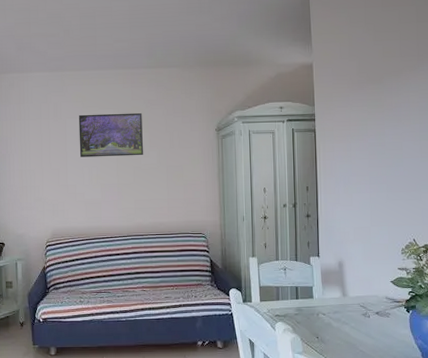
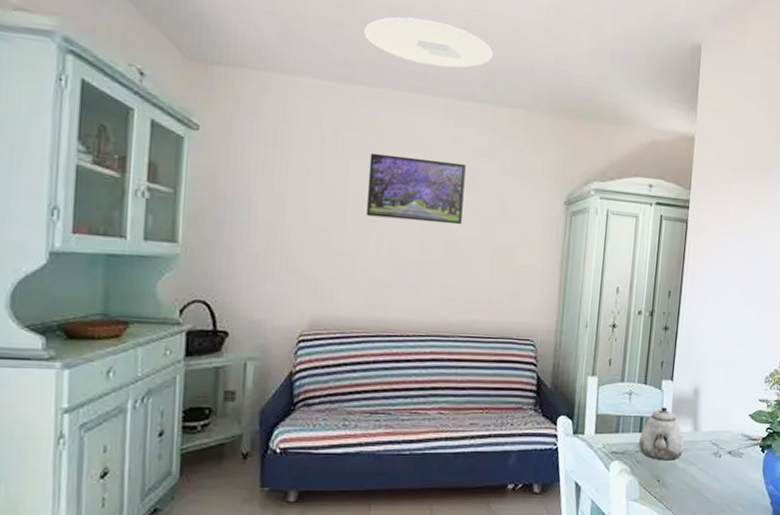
ceiling light: none [66,19,152,50] -> present [363,17,493,69]
teapot: none [297,278,336,321] -> present [639,407,684,461]

